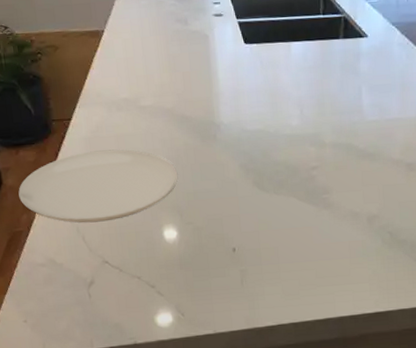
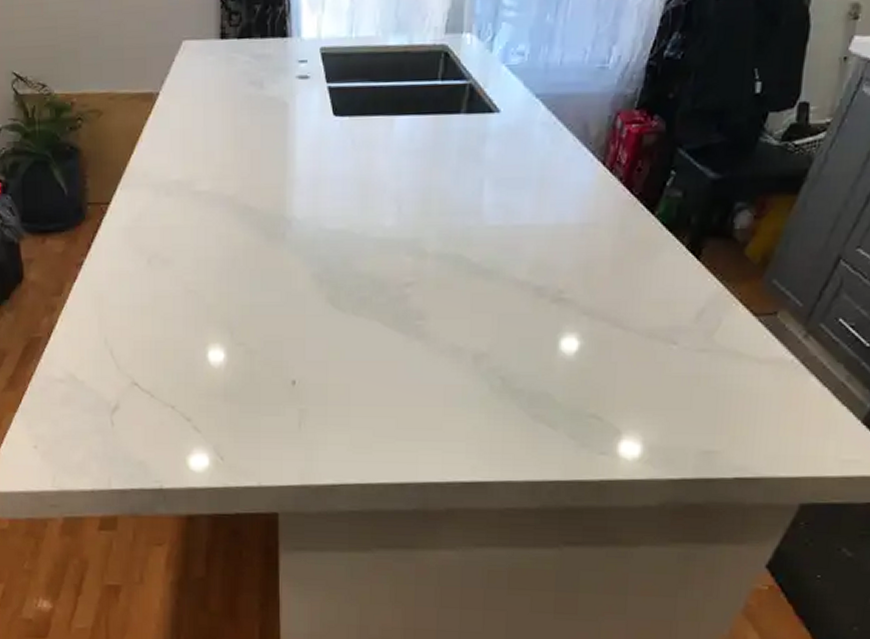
plate: present [18,149,178,223] -> none [41,244,233,334]

